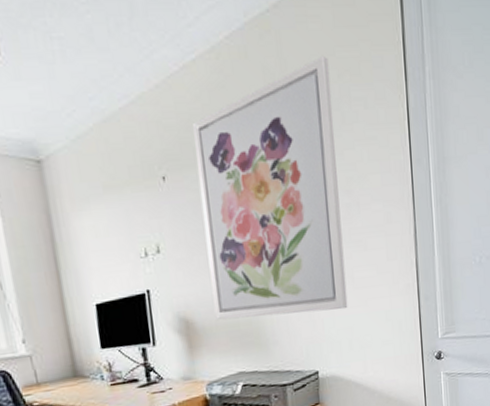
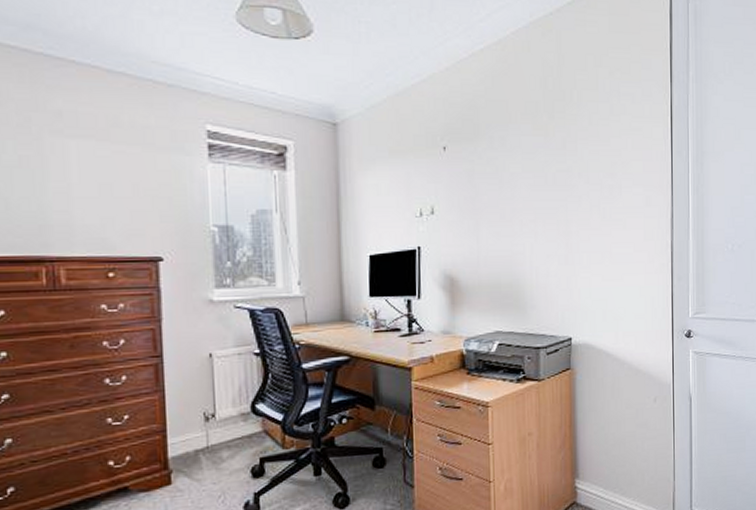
wall art: present [193,57,348,320] -> none [475,56,604,282]

